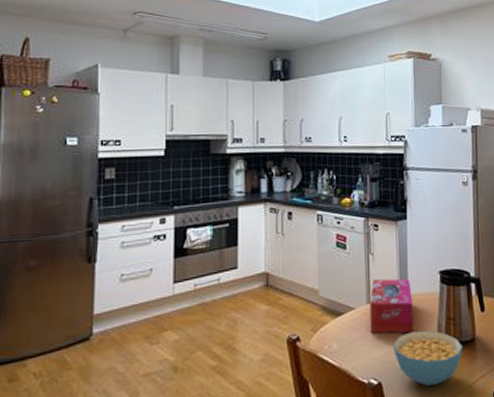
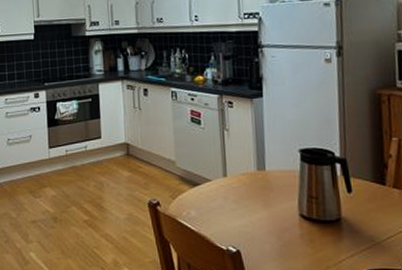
tissue box: present [369,278,414,334] -> none [226,153,273,208]
cereal bowl: present [392,330,463,386] -> none [250,206,327,259]

